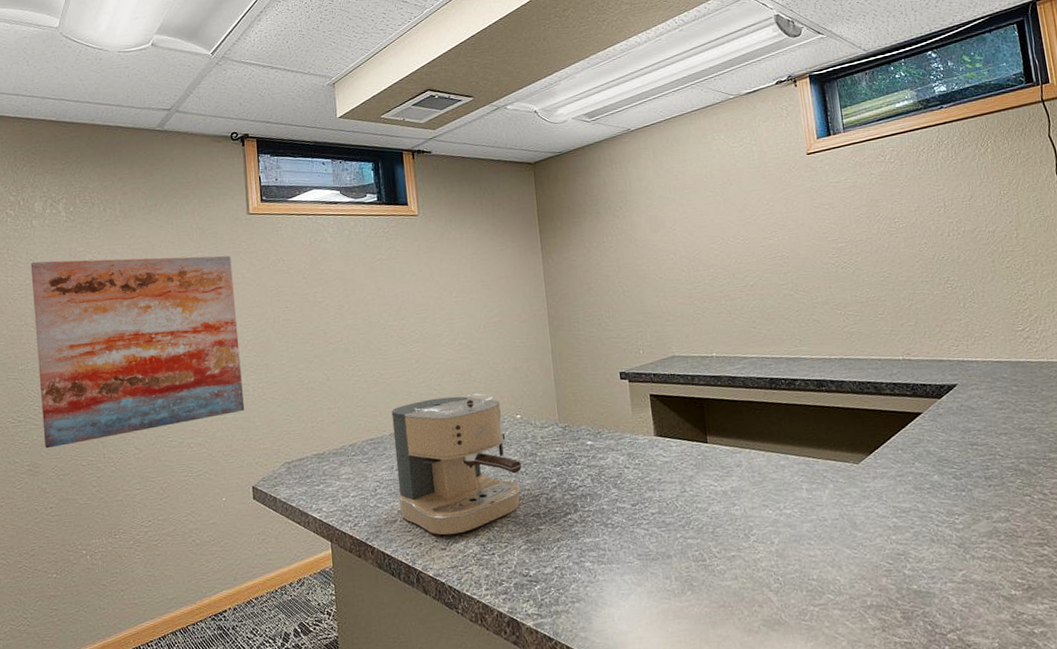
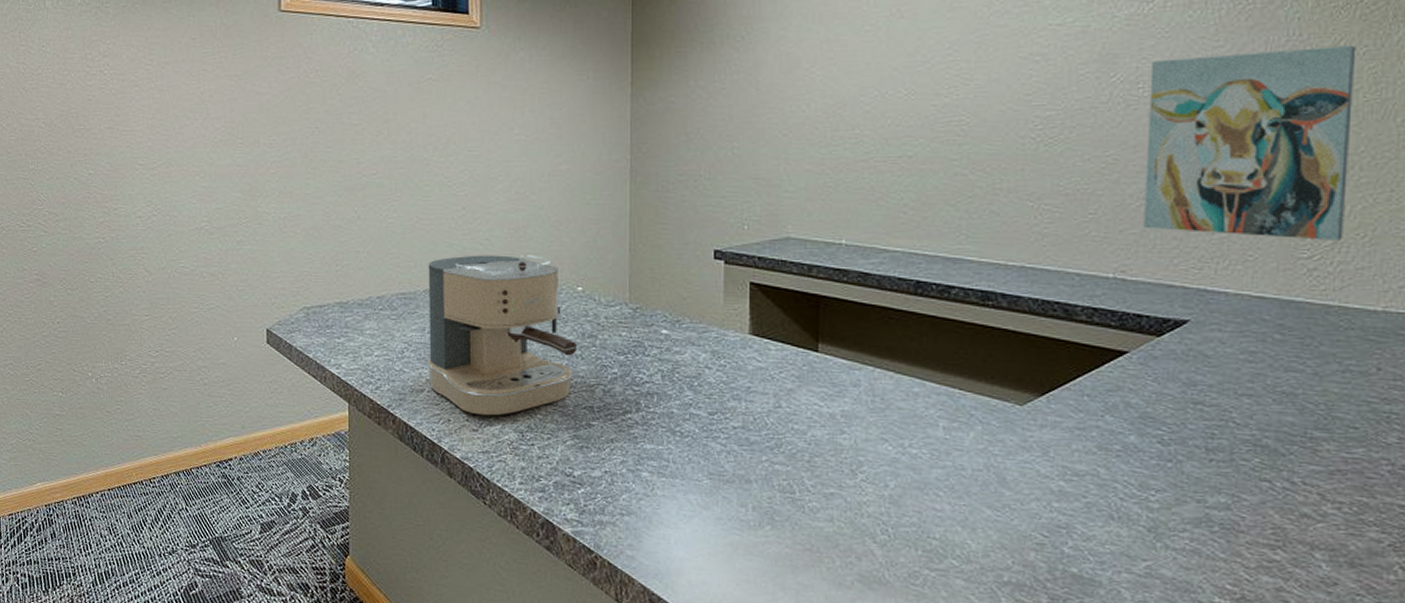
wall art: present [30,255,244,449] -> none [42,48,262,259]
wall art: none [901,182,1041,321] -> present [1144,45,1357,241]

